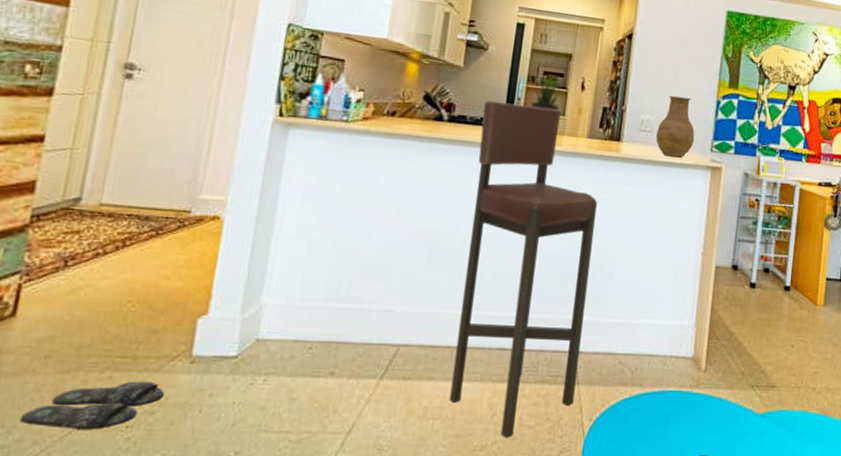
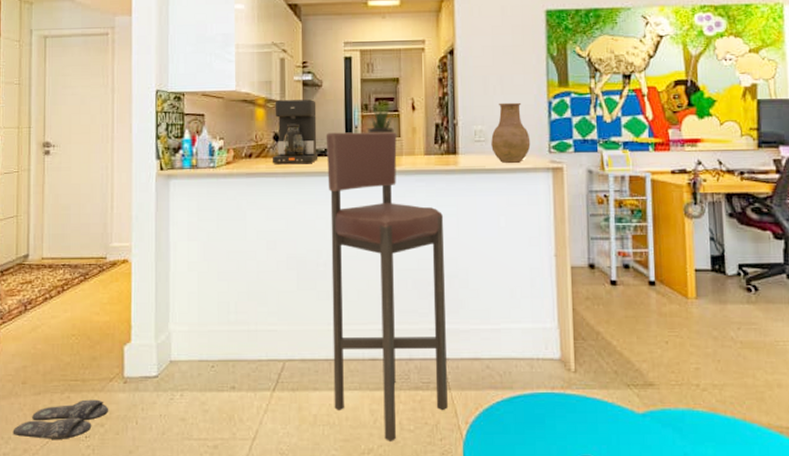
coffee maker: none [419,57,479,132] -> present [273,100,319,165]

